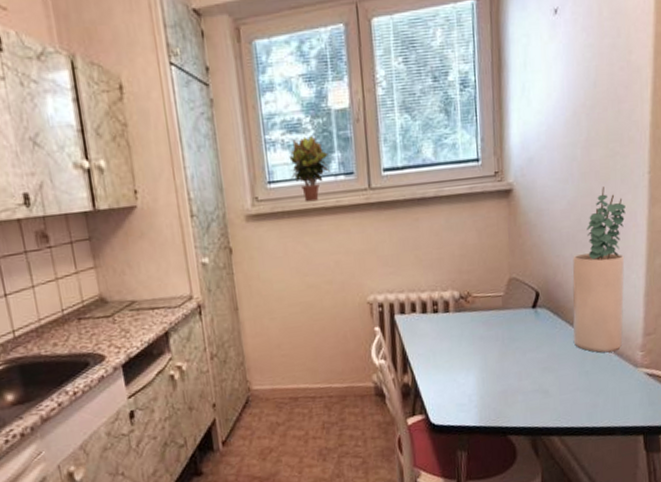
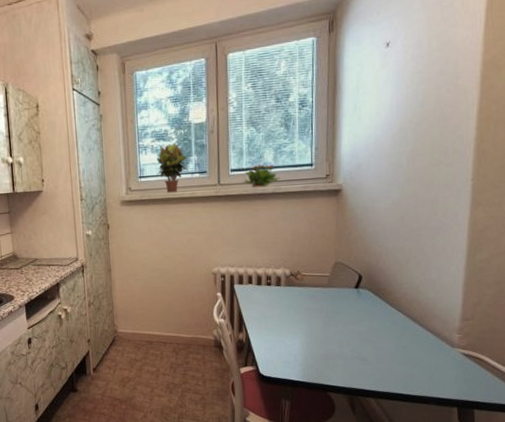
potted flower: none [399,161,442,192] -> present [243,164,280,188]
vase: present [572,187,626,353] -> none [392,190,448,332]

